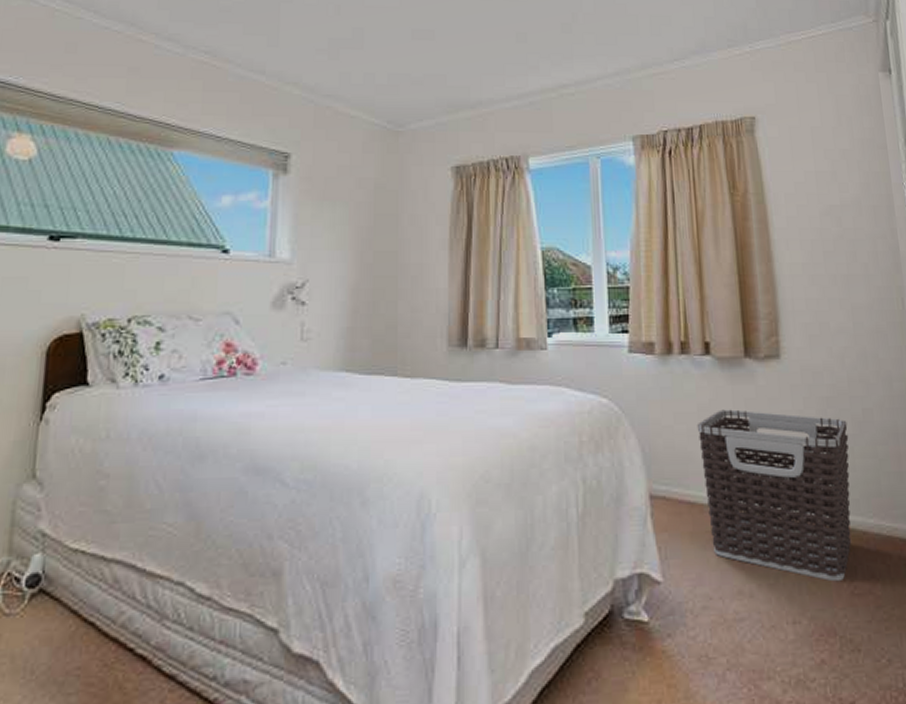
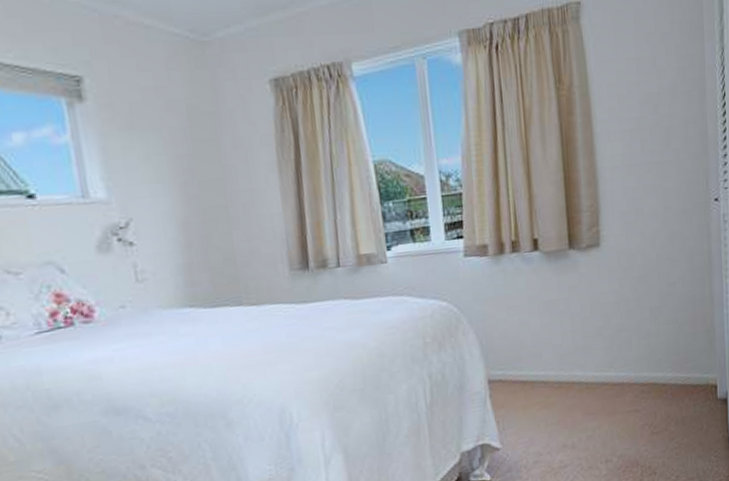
clothes hamper: present [697,409,851,582] -> none [527,293,655,426]

